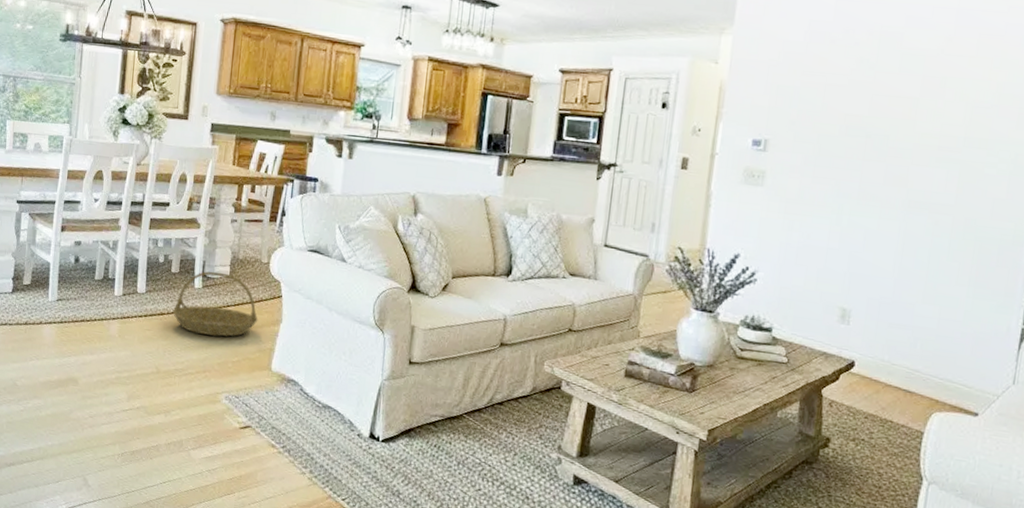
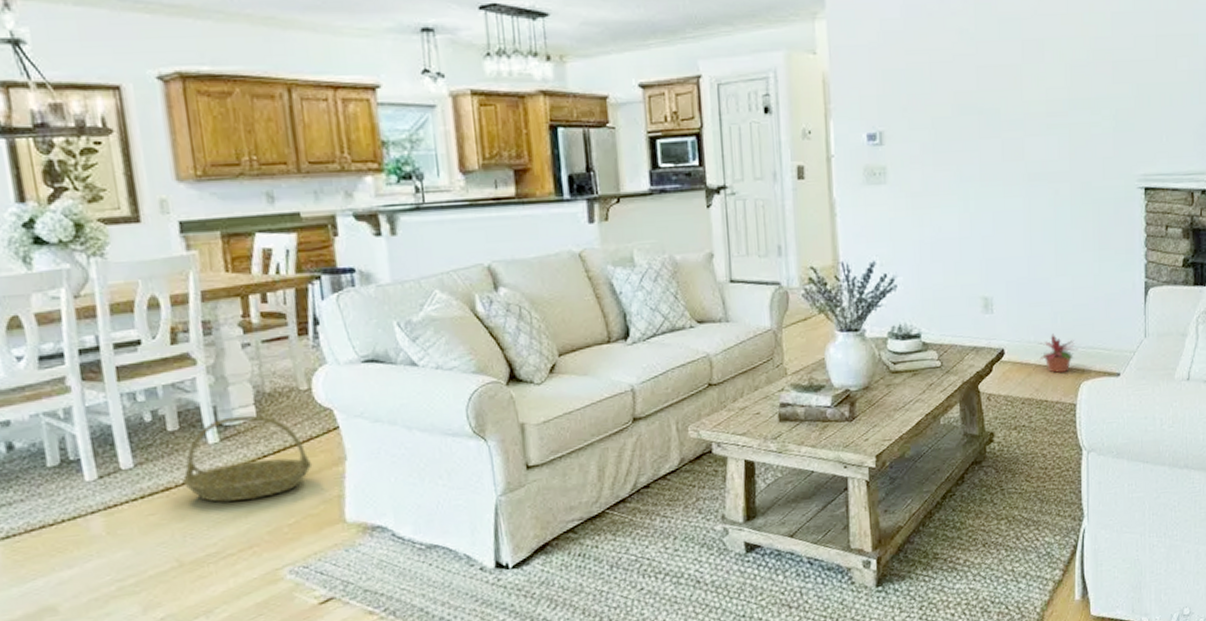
potted plant: none [889,357,936,399] -> present [1038,333,1079,373]

